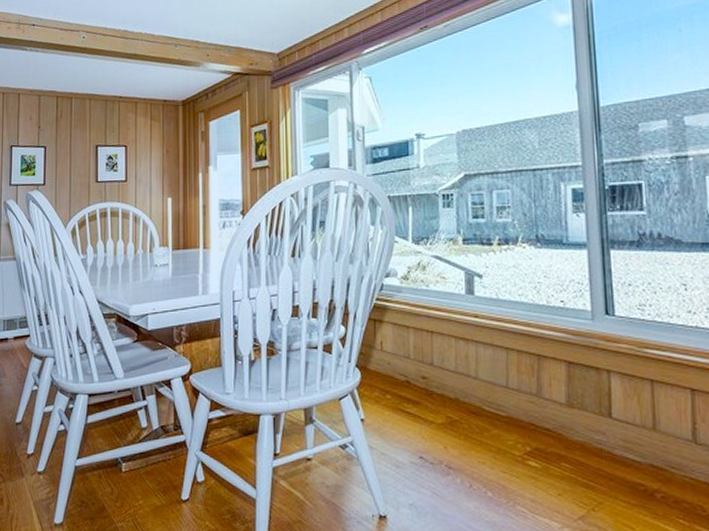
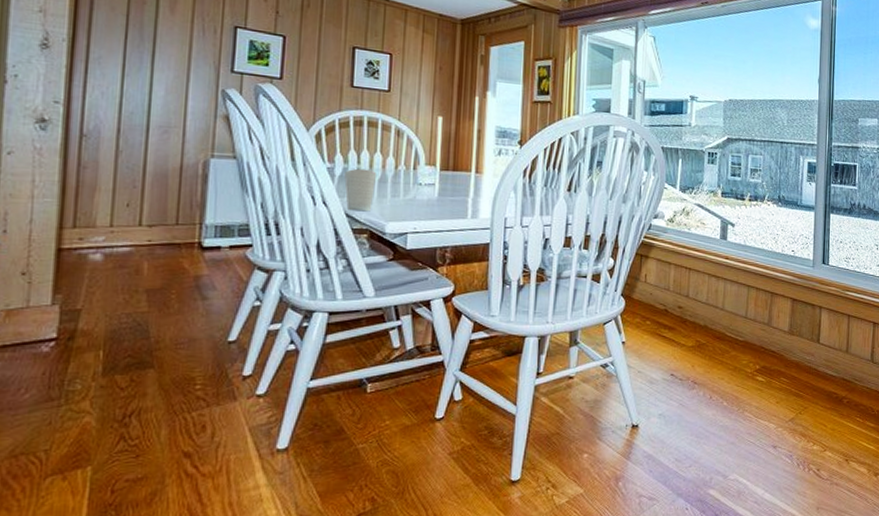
cup: none [95,256,119,297] -> present [344,168,376,212]

